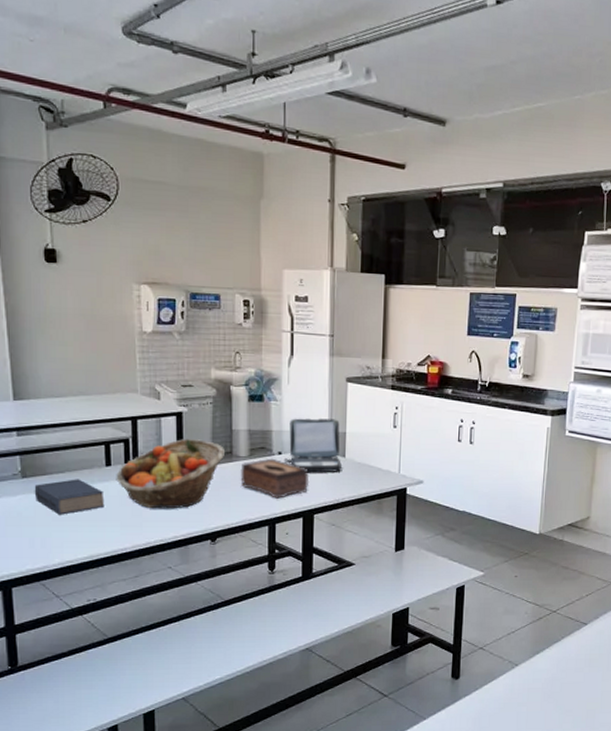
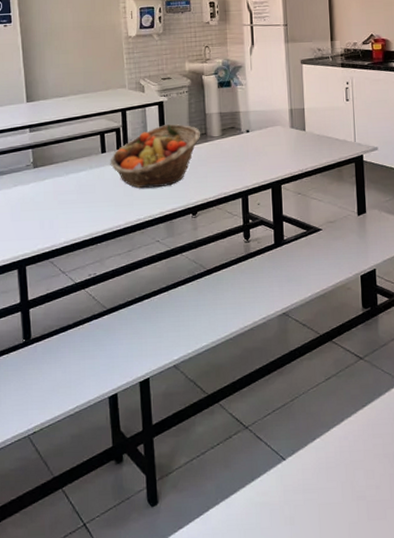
book: present [34,479,105,515] -> none [43,166,101,199]
tissue box: present [240,458,310,499] -> none [215,136,276,172]
laptop: present [284,418,341,473] -> none [251,97,303,147]

